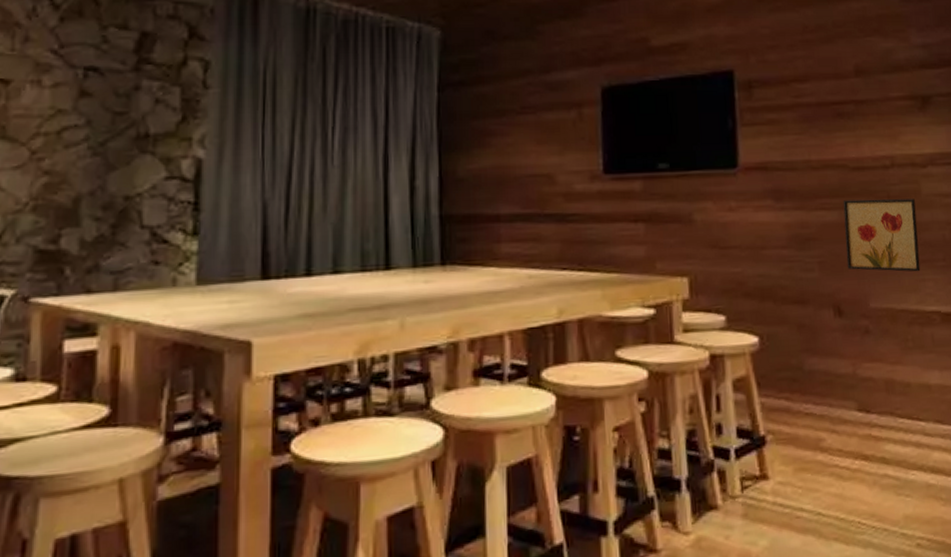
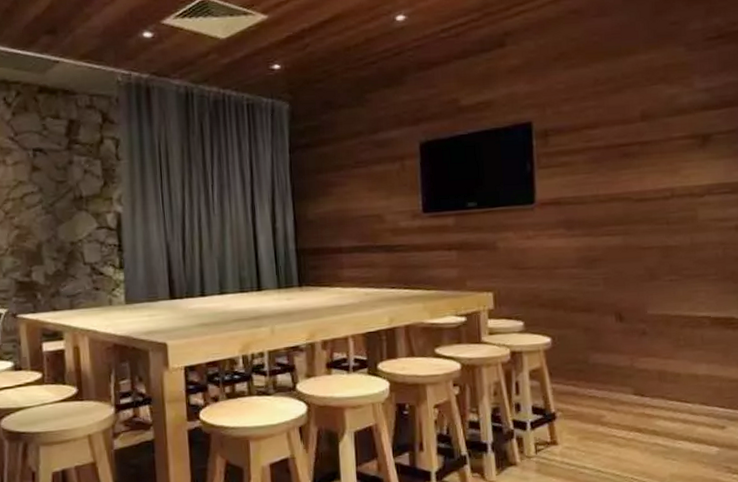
wall art: present [843,198,921,272] -> none [626,224,694,285]

